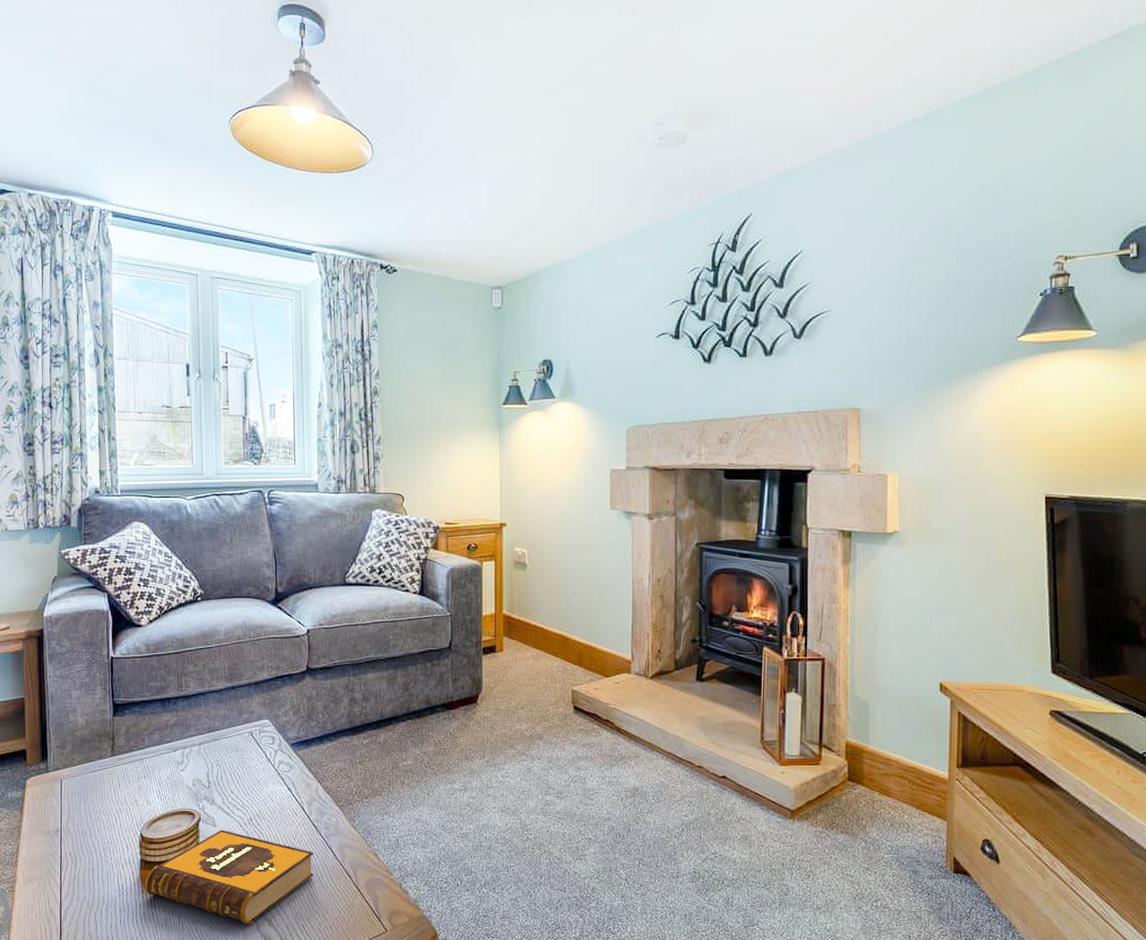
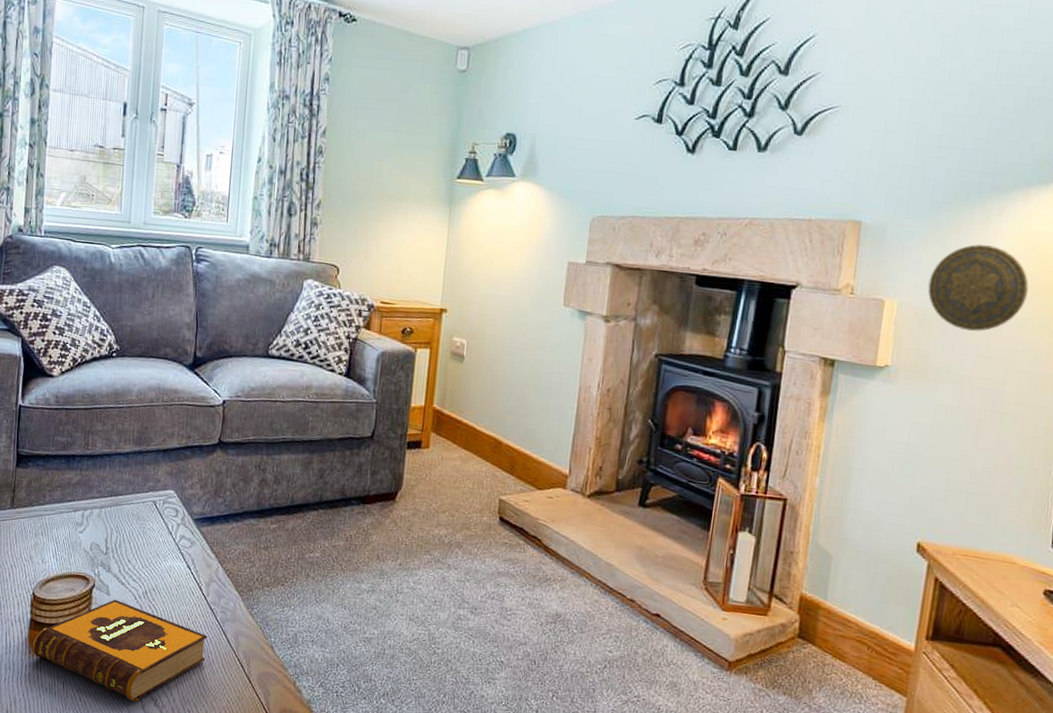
decorative plate: none [922,419,1005,493] -> present [927,244,1029,332]

